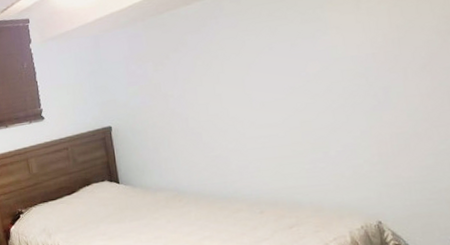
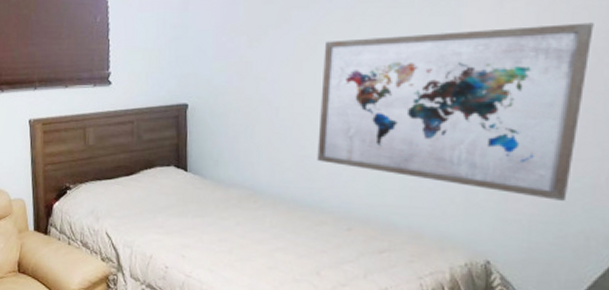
wall art: none [218,10,436,163] -> present [317,22,594,201]

